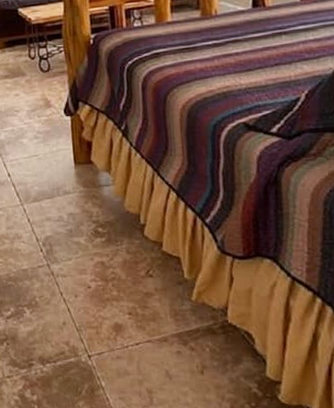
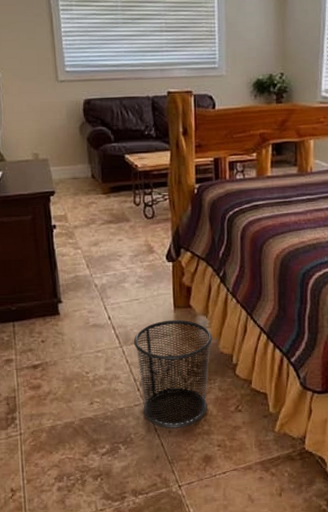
waste bin: none [34,176,117,293] -> present [133,319,213,428]

